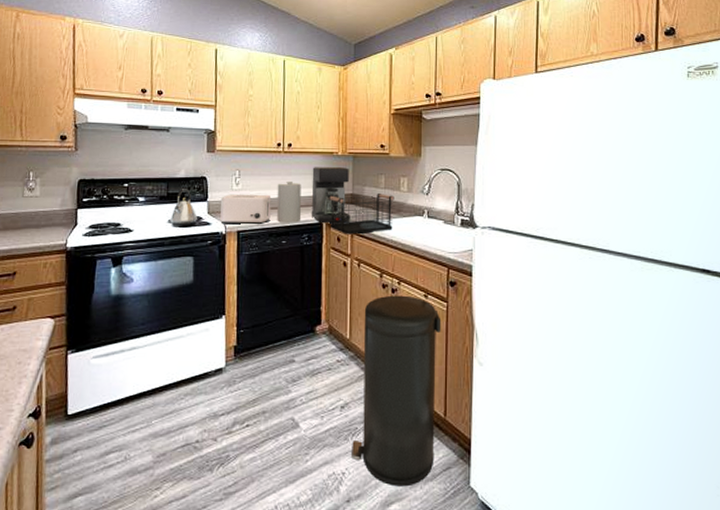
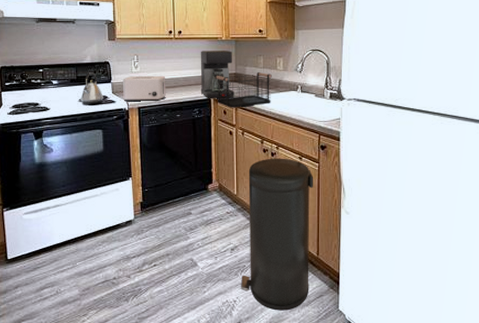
paper towel holder: present [277,182,302,223] -> none [170,64,192,99]

